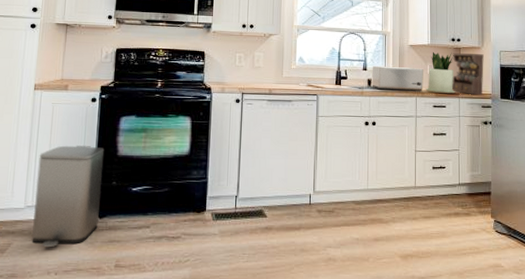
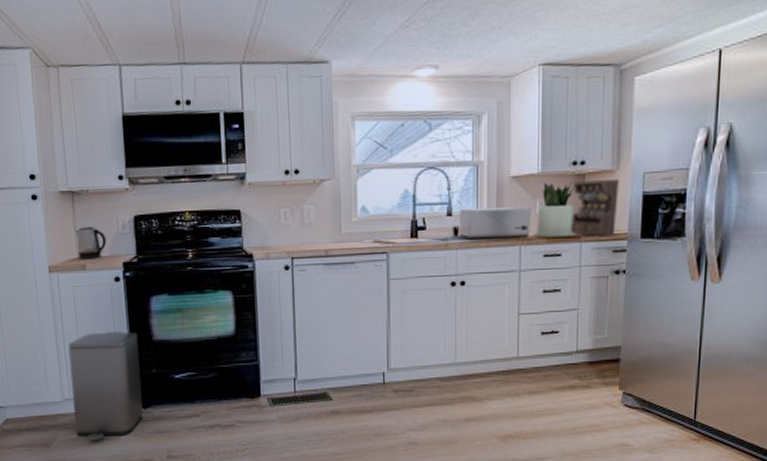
kettle: none [62,54,90,82] -> present [75,227,107,260]

